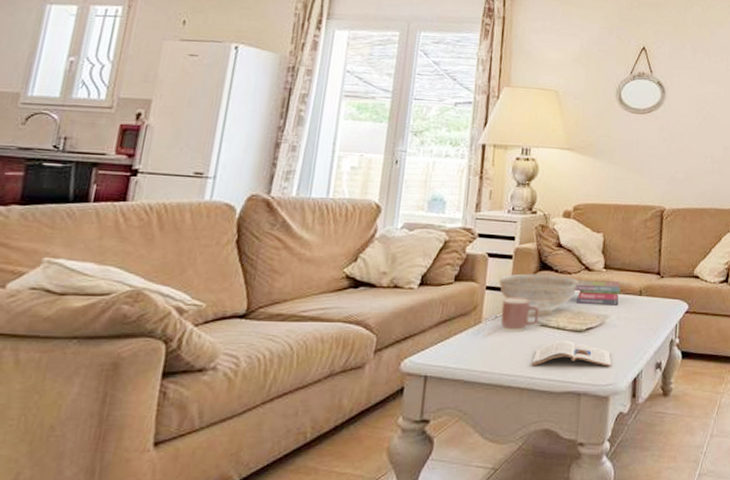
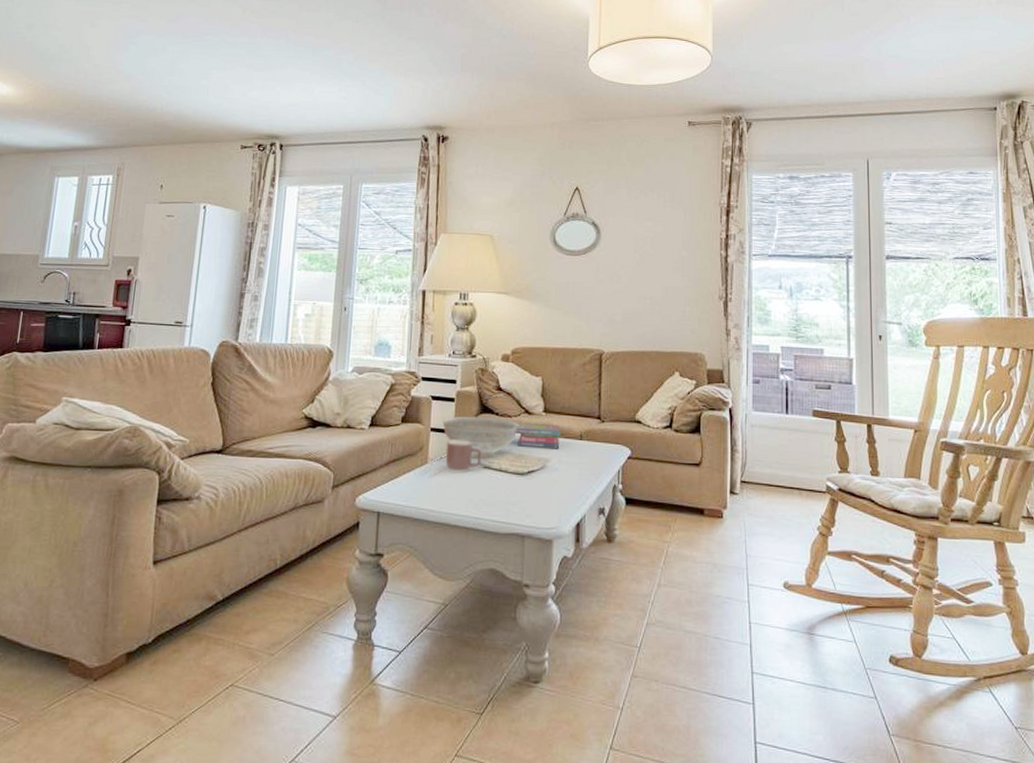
magazine: present [532,340,612,367] -> none [477,482,554,510]

